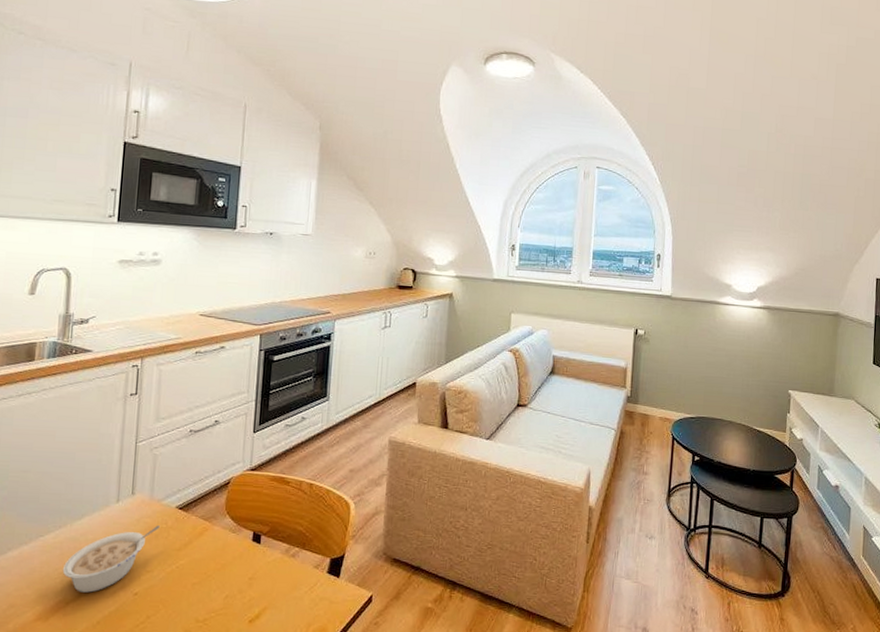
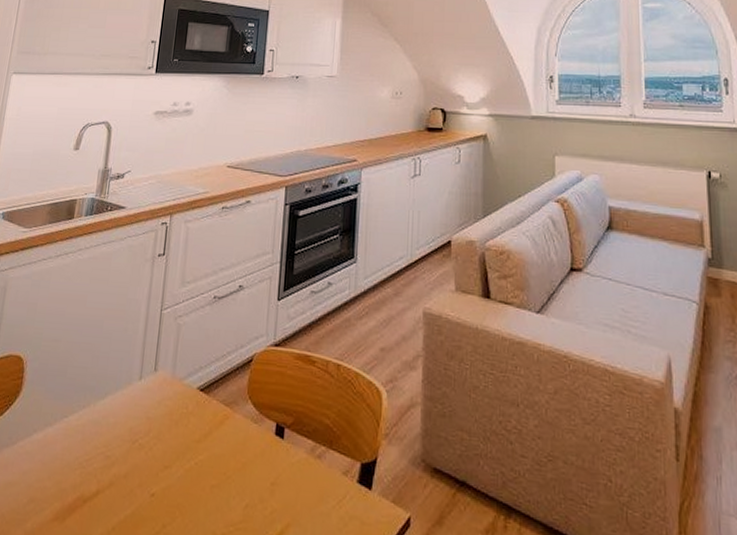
legume: present [62,525,161,593] -> none [82,410,181,490]

